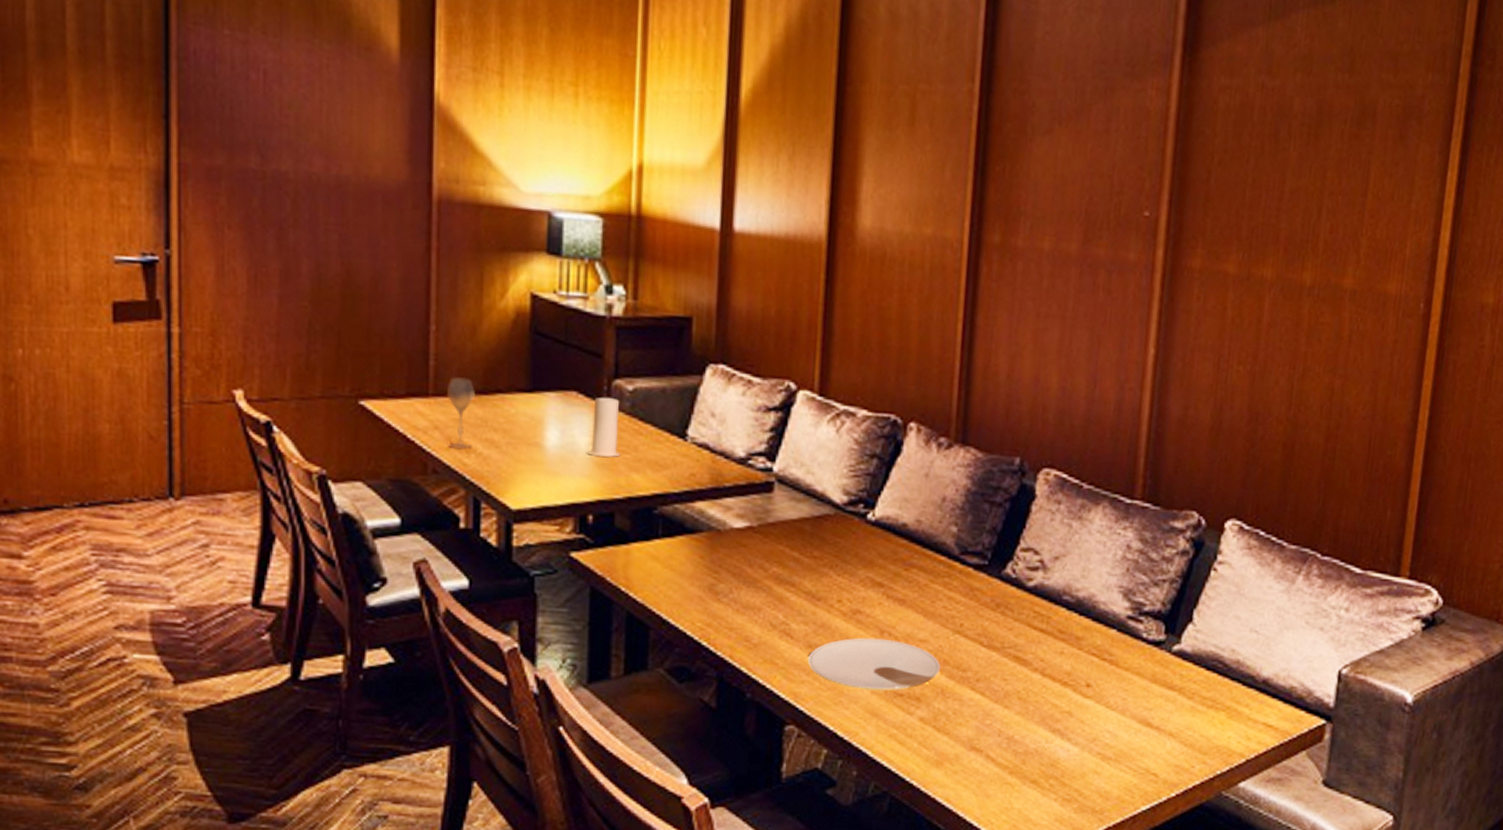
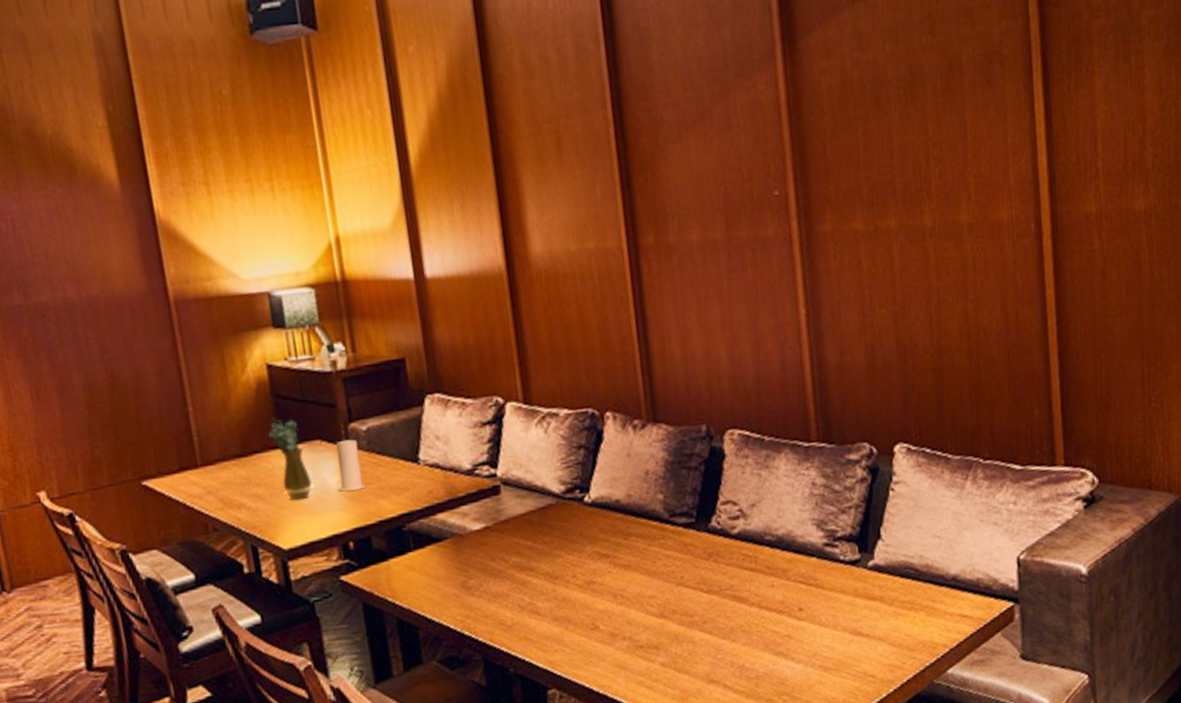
wineglass: present [447,377,475,449] -> none [212,445,242,507]
vase: none [518,356,558,457] -> present [268,417,313,501]
plate: present [808,638,941,691] -> none [556,601,671,649]

